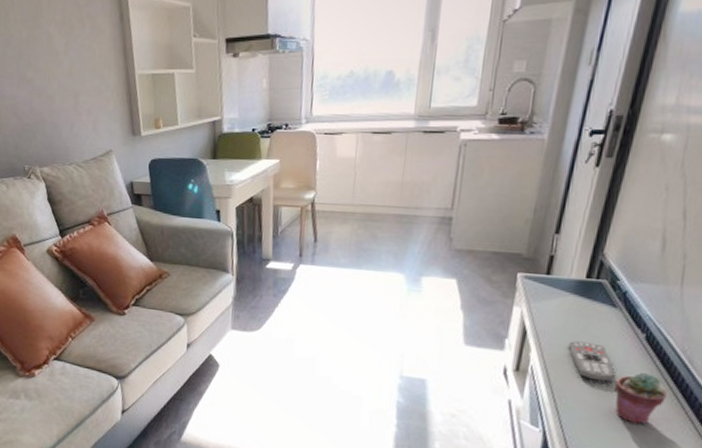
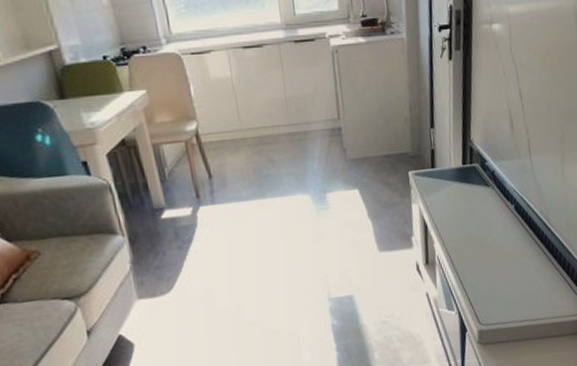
remote control: present [568,341,615,383] -> none [461,222,500,257]
potted succulent: present [613,373,668,425] -> none [501,238,538,285]

